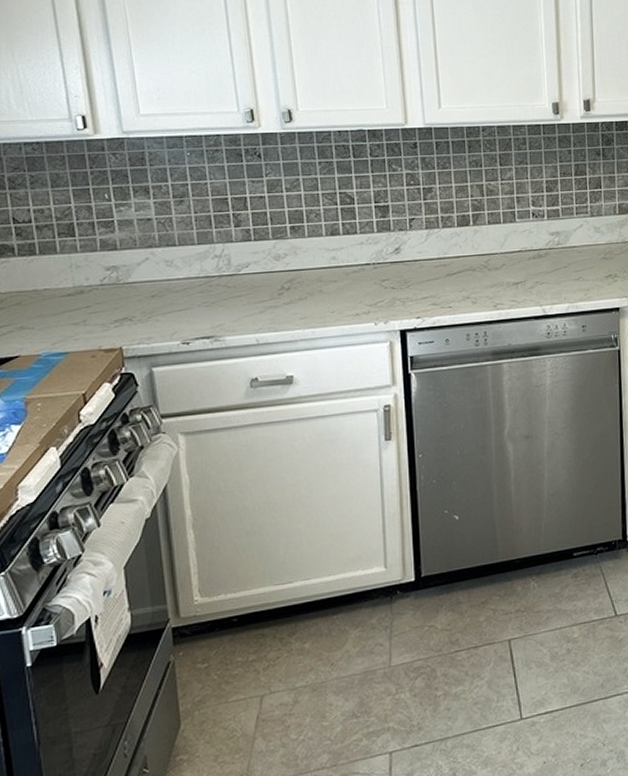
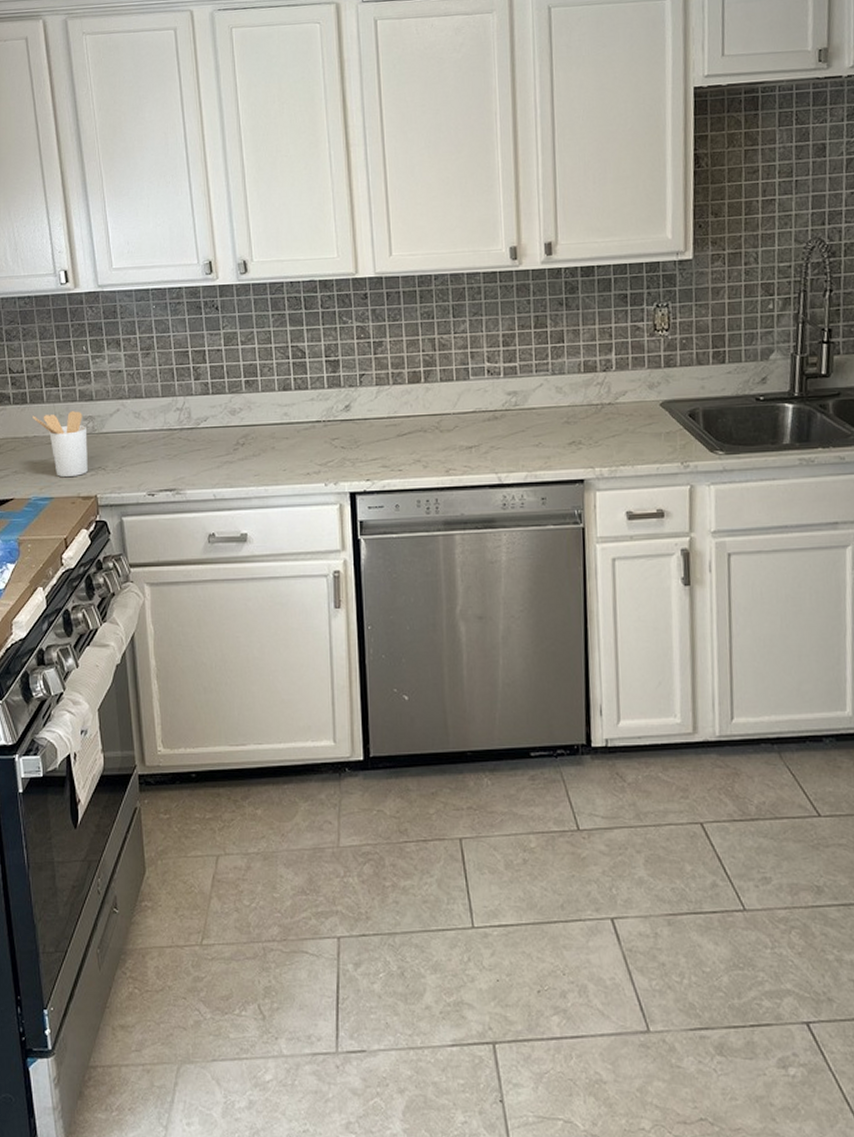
utensil holder: none [43,261,111,331] -> present [33,411,88,478]

